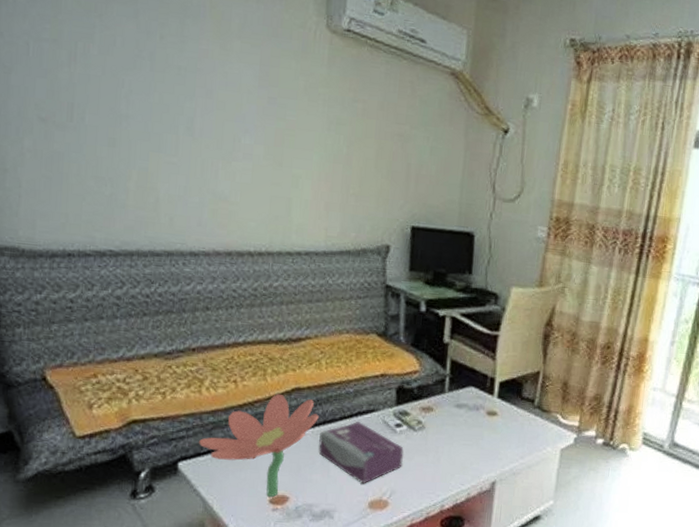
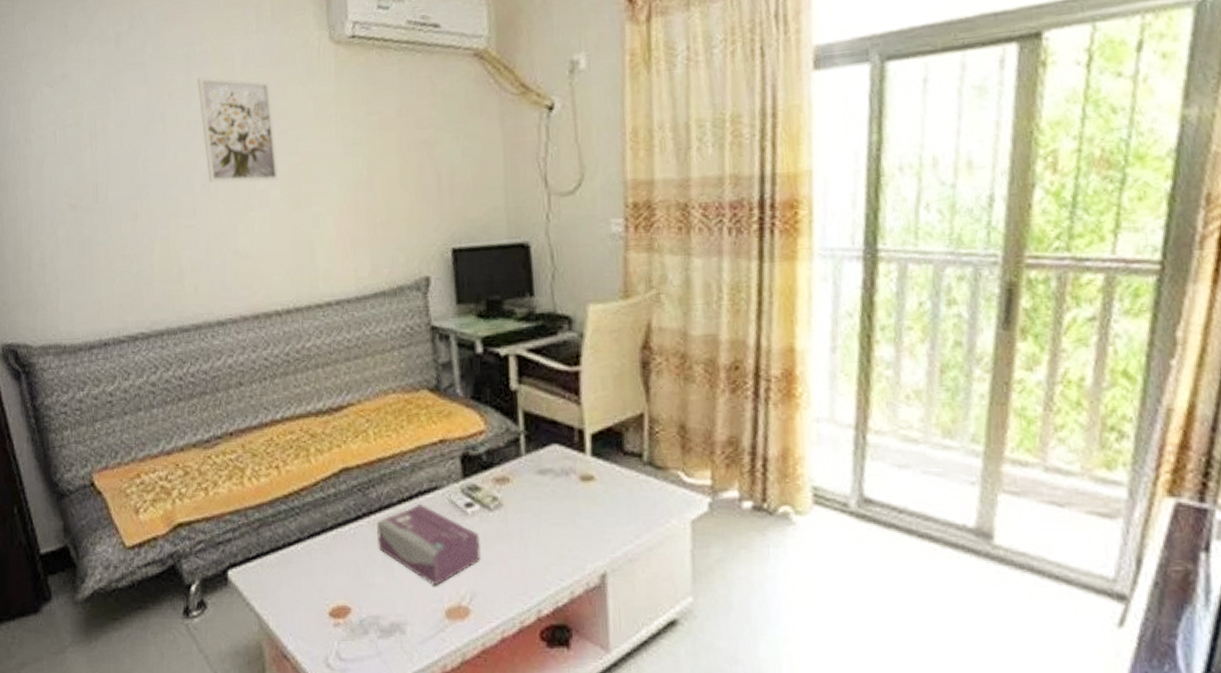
wall art: none [191,28,266,139] -> present [197,77,279,183]
flower: present [198,393,319,497] -> none [246,477,373,608]

